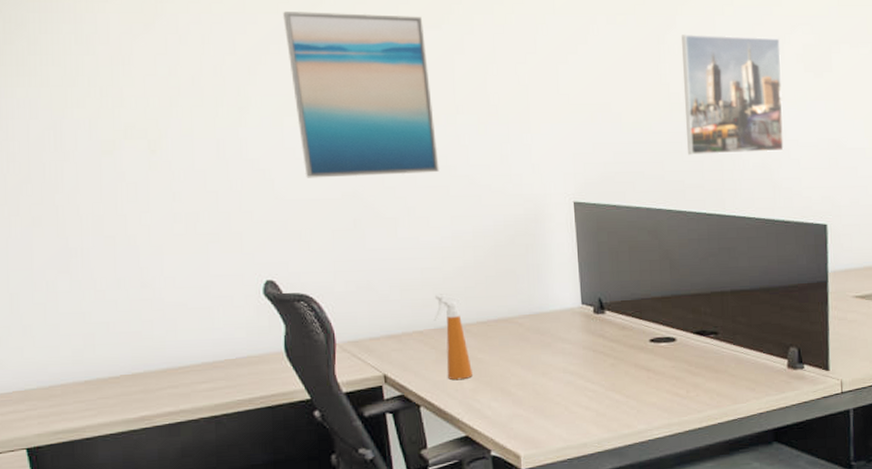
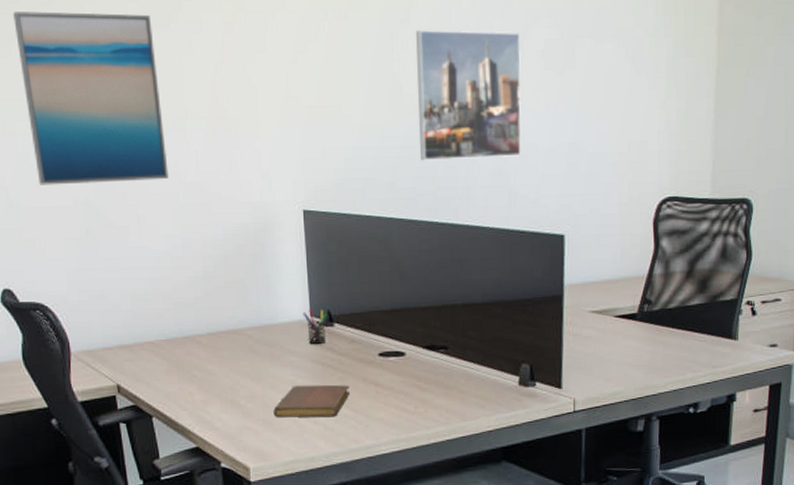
spray bottle: present [434,294,472,381] -> none [164,304,203,392]
notebook: none [545,371,621,405] -> present [273,384,350,418]
pen holder: none [574,297,598,331] -> present [302,309,327,344]

